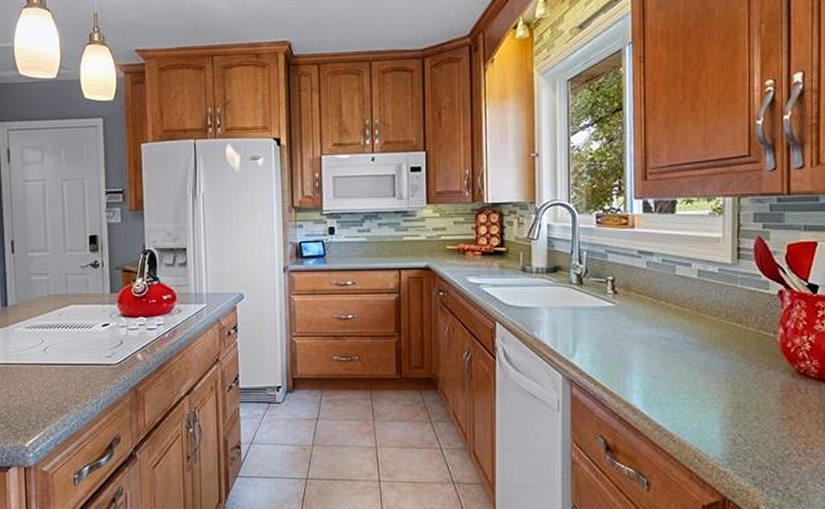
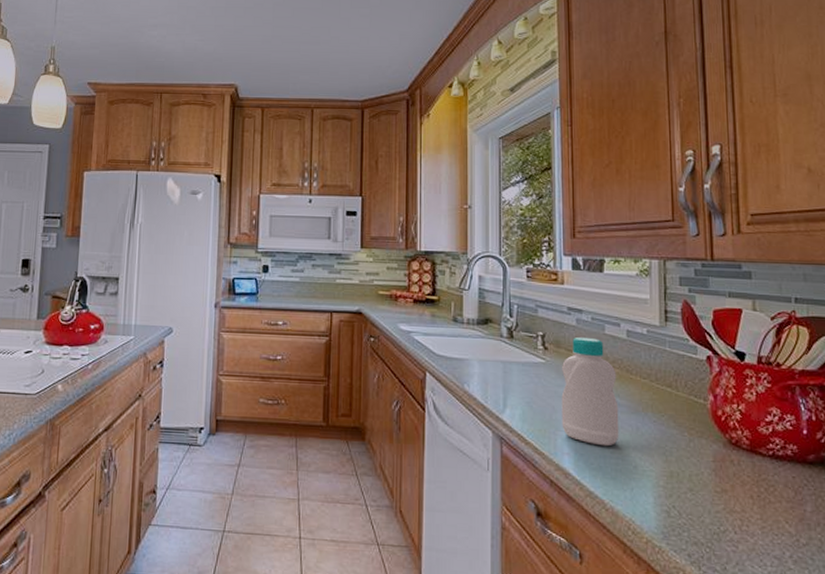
bottle: none [631,279,688,383] -> present [561,336,619,447]

